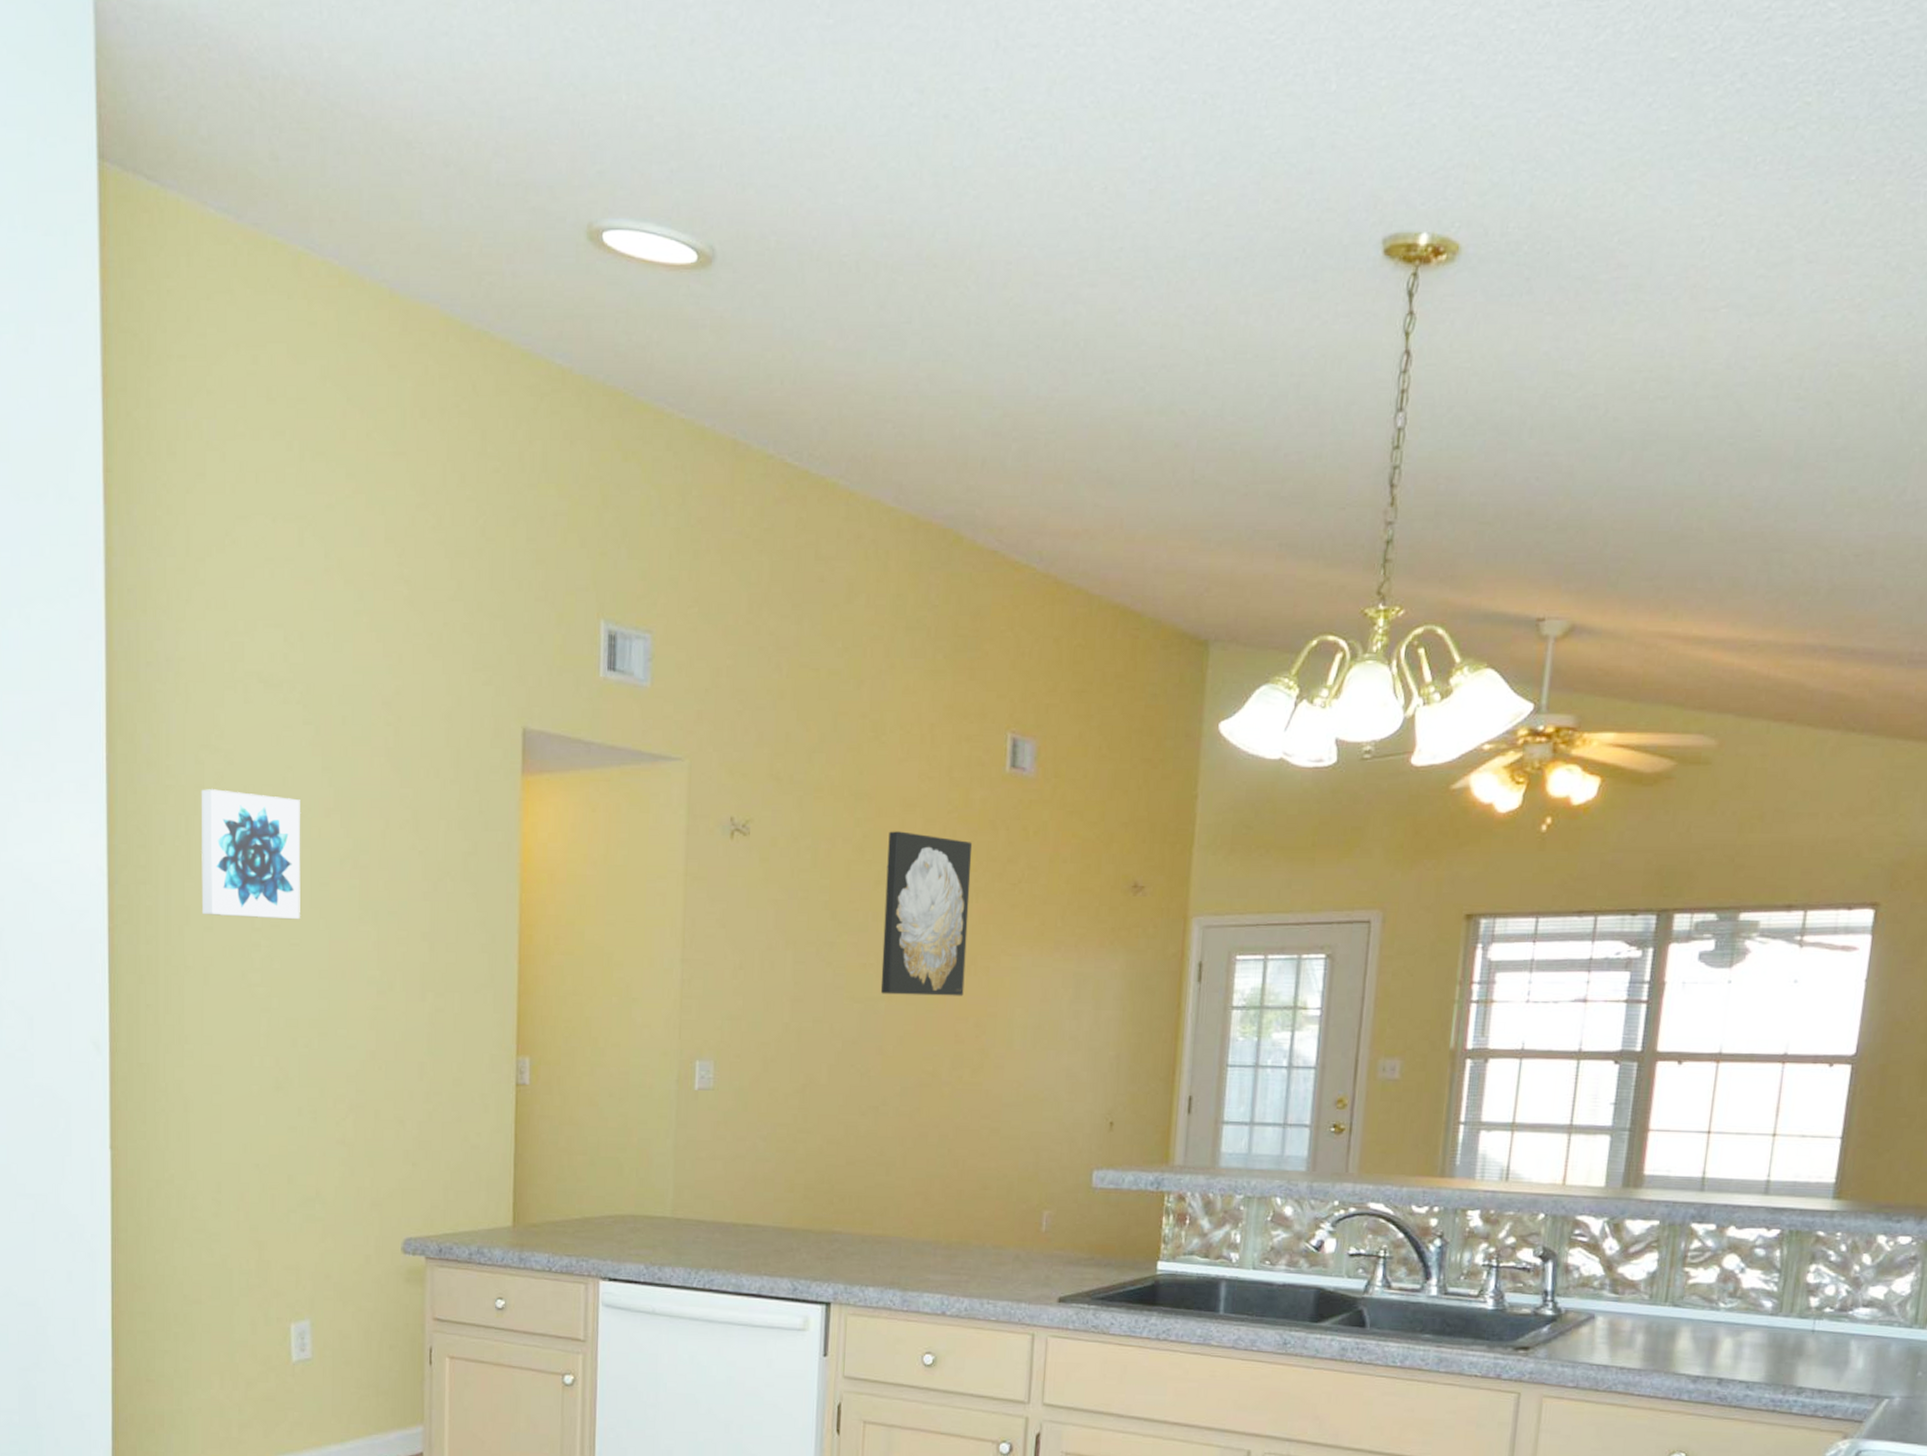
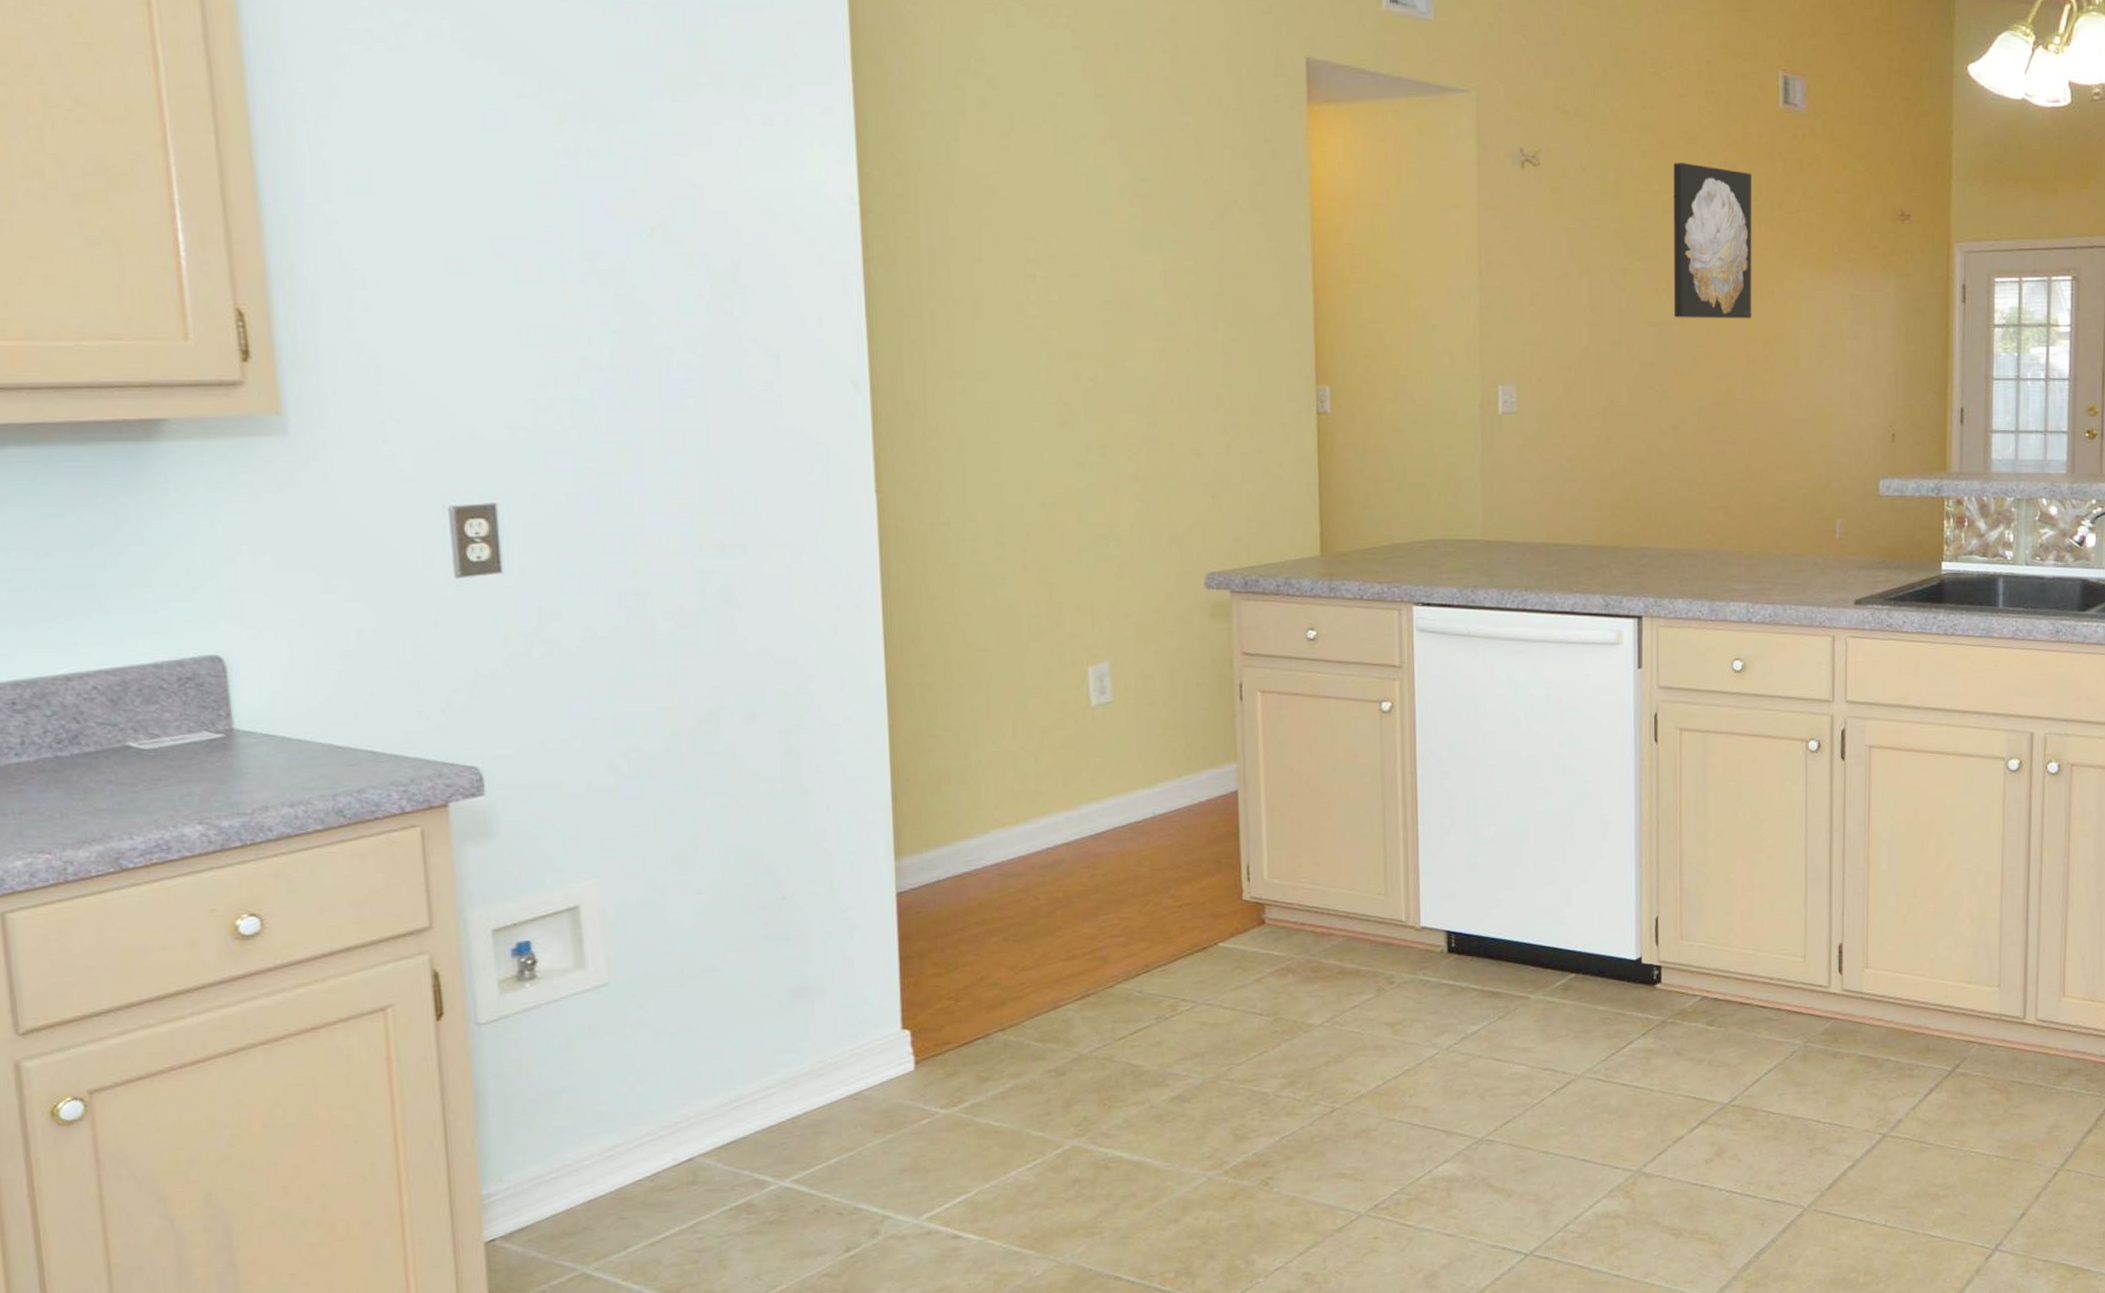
wall art: present [201,789,301,920] -> none [962,115,1078,250]

